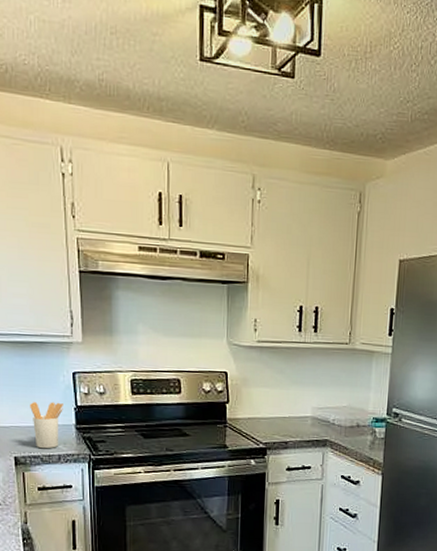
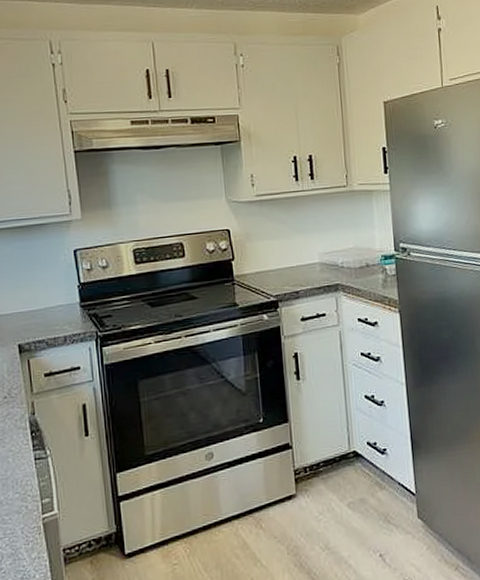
utensil holder: present [30,402,63,449] -> none [32,282,66,332]

